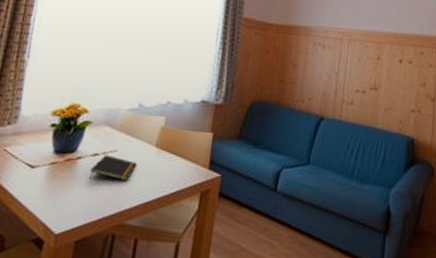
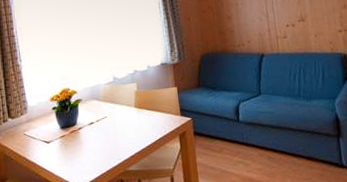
notepad: present [89,154,137,181] -> none [90,121,124,143]

